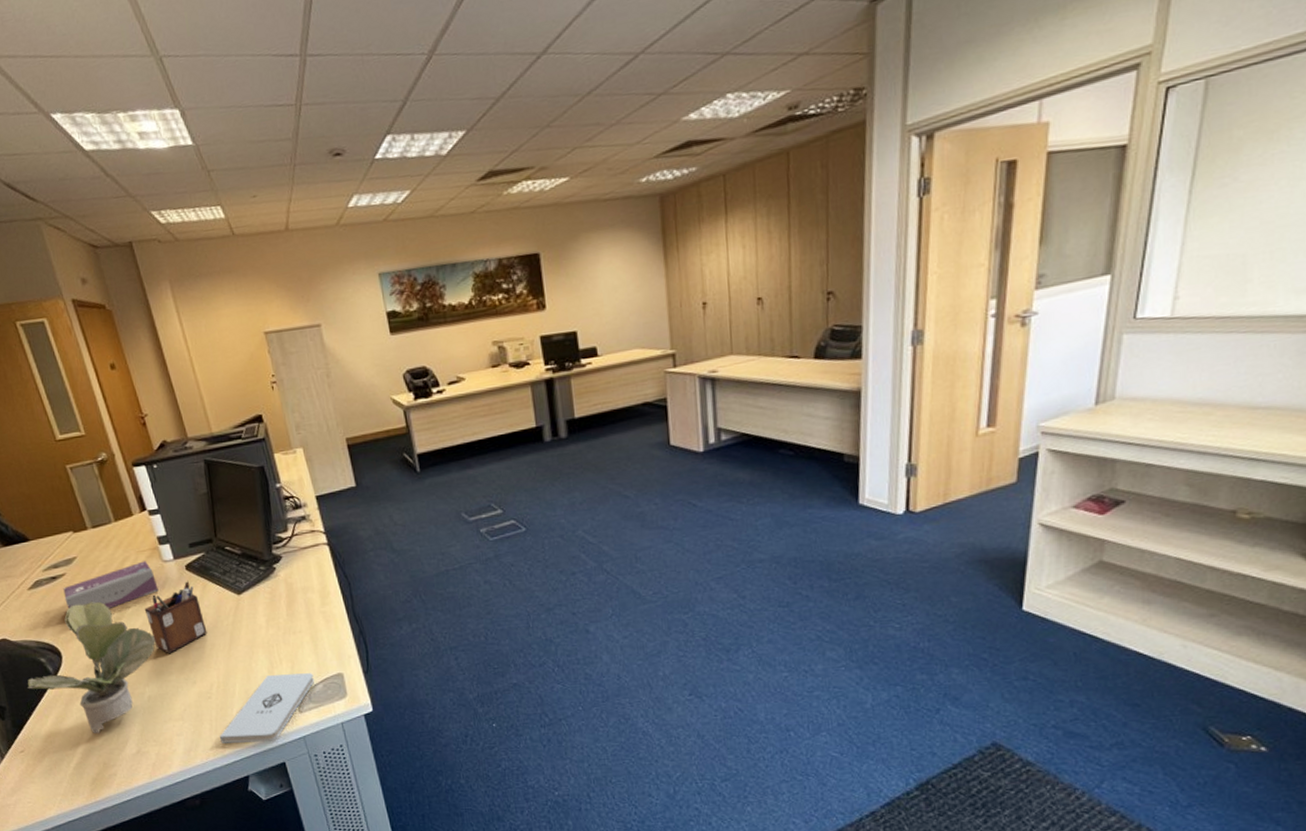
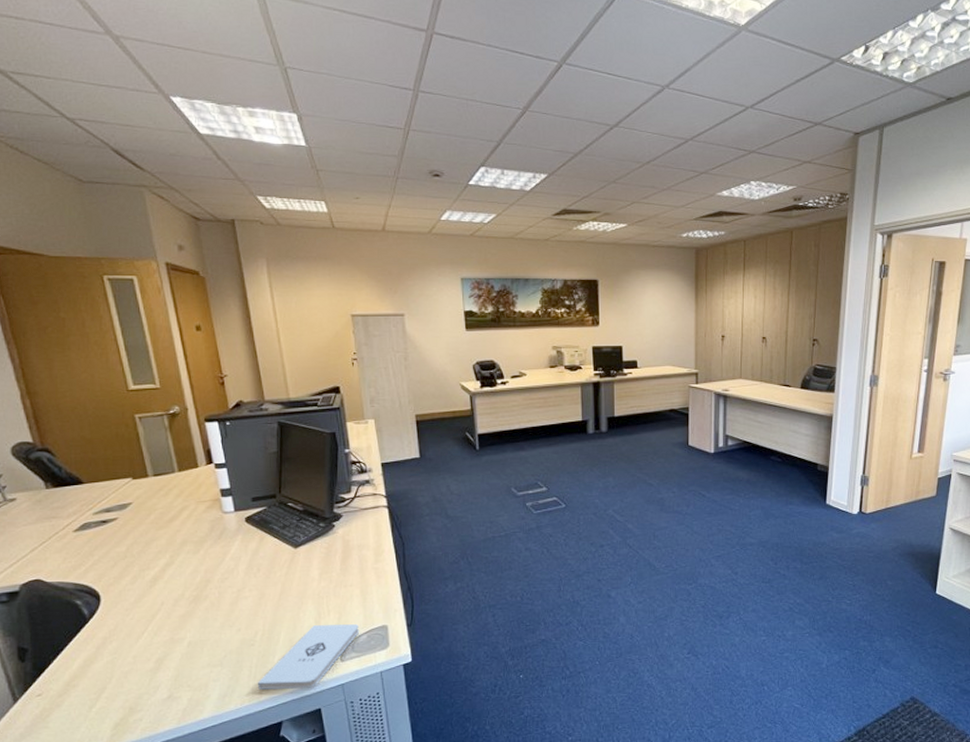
potted plant: present [27,602,156,734] -> none [57,547,204,679]
tissue box: present [63,561,159,609] -> none [113,511,214,554]
desk organizer: present [144,580,208,654] -> none [197,532,259,602]

